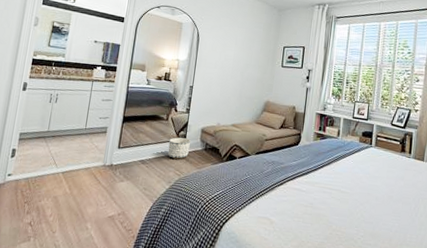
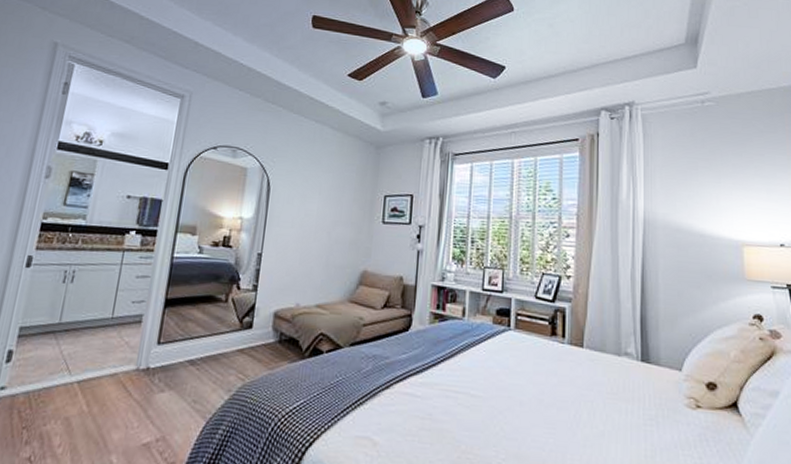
planter: present [168,137,191,159] -> none [227,326,260,357]

